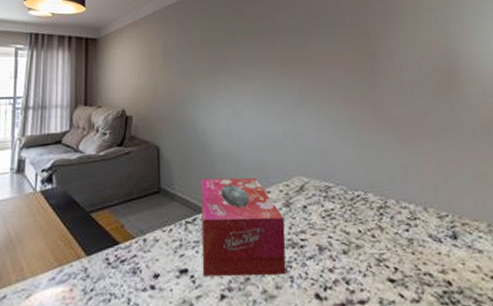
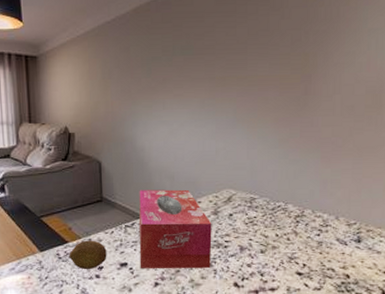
fruit: none [120,240,164,279] -> present [69,240,107,270]

